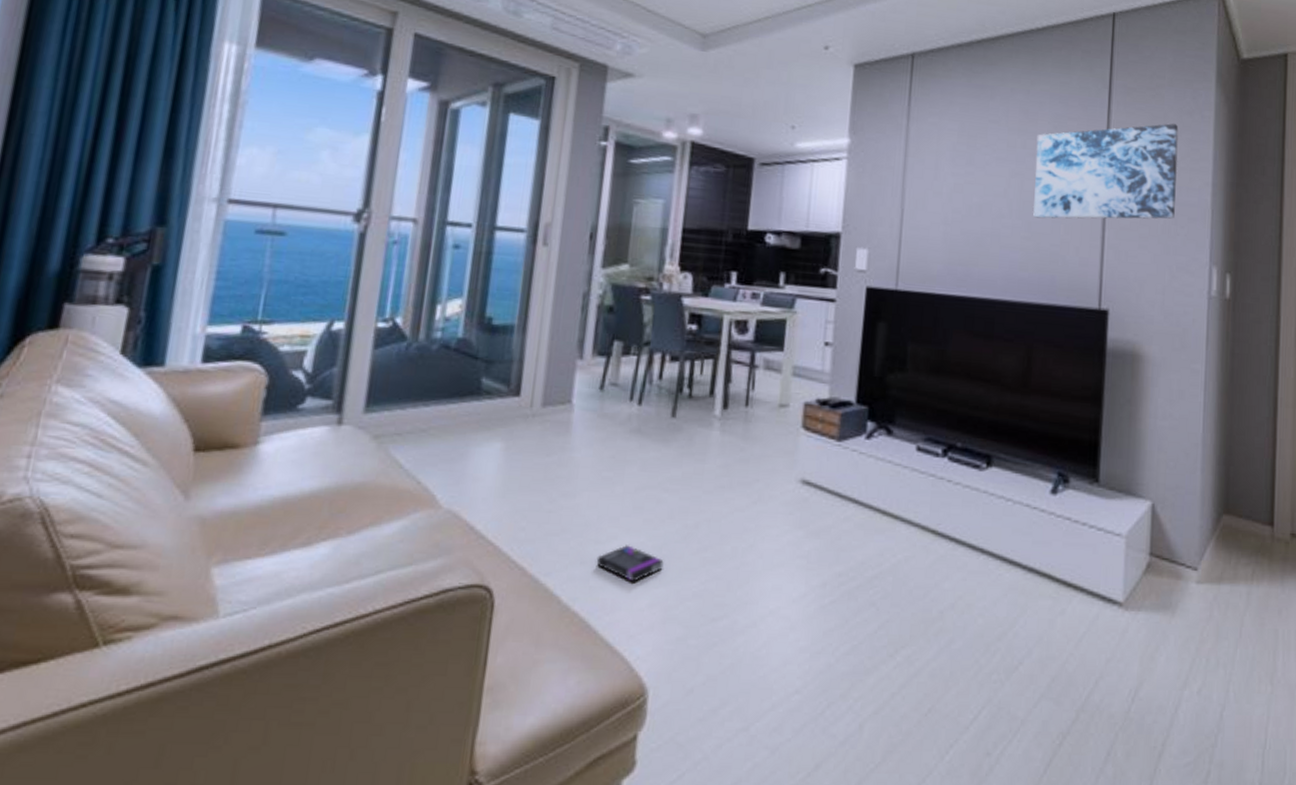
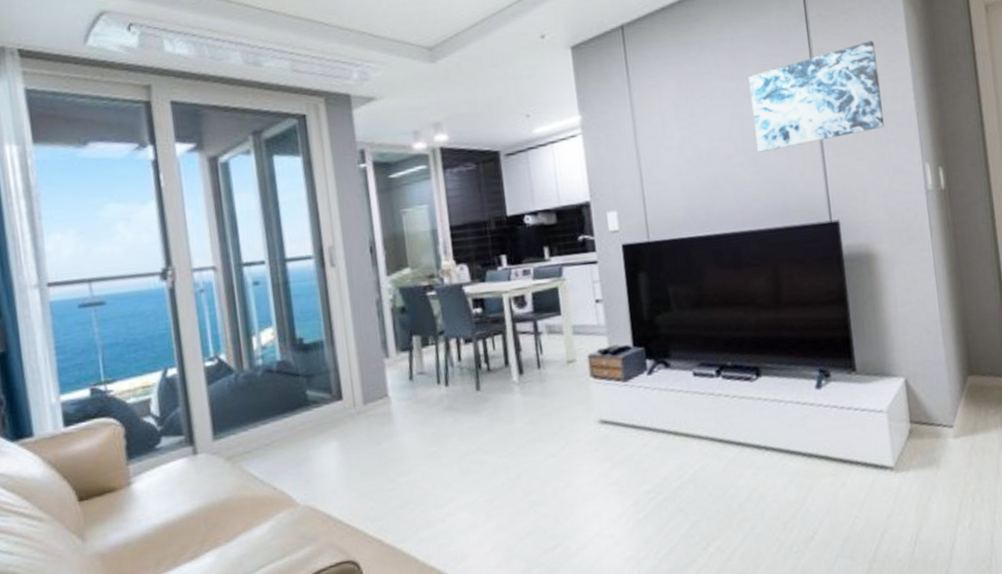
box: present [596,545,664,582] -> none [440,503,498,533]

